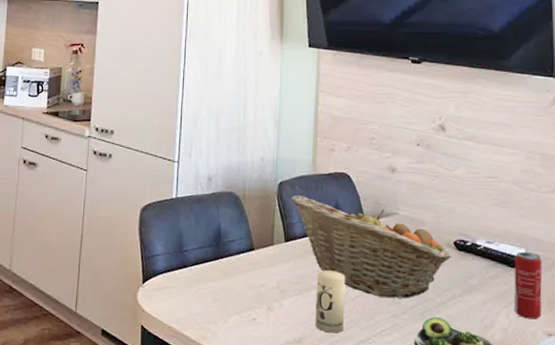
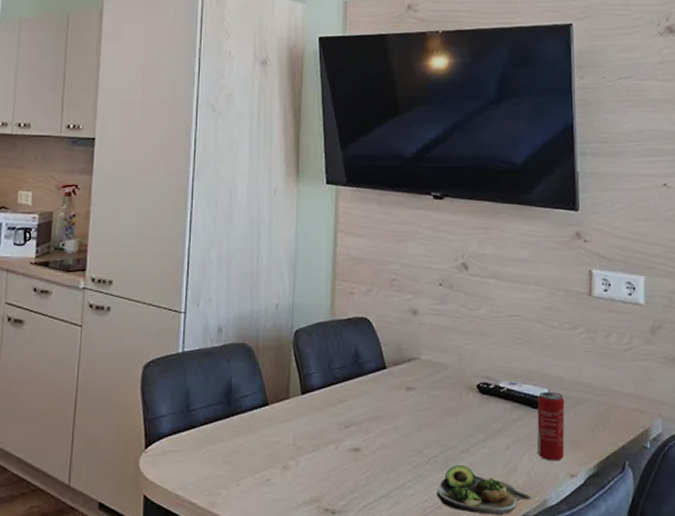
fruit basket: present [291,195,452,298] -> none [307,344,475,447]
candle: present [315,270,346,333] -> none [333,423,366,489]

